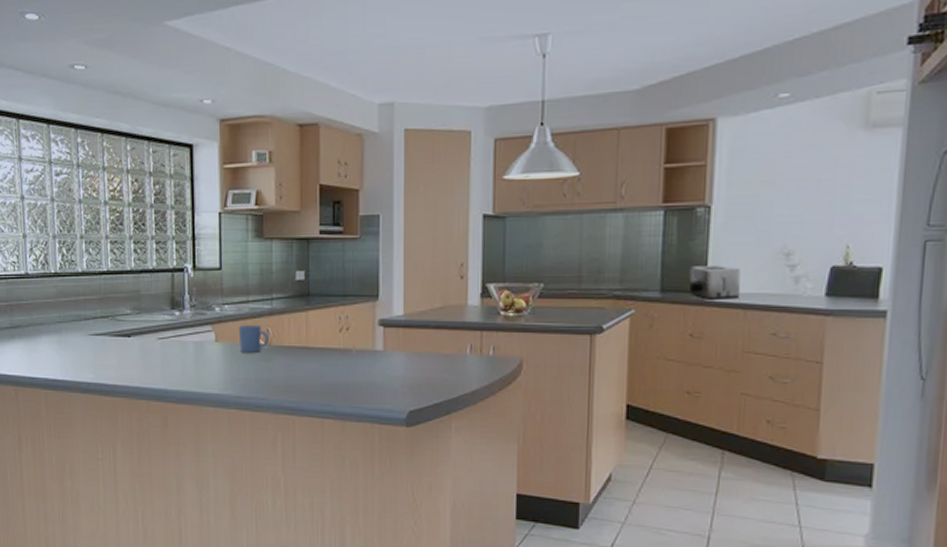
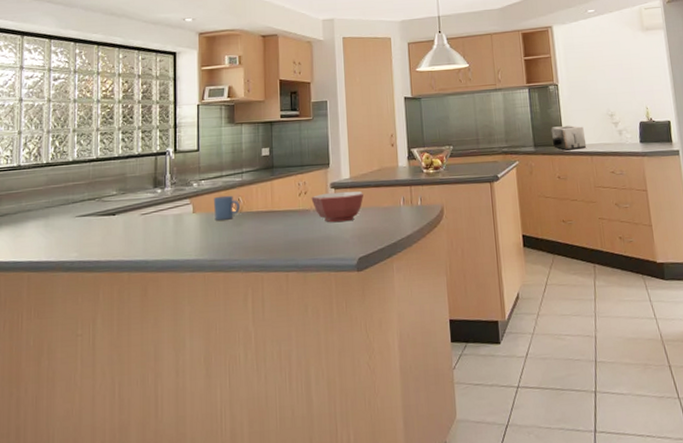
bowl: none [354,331,421,368] -> present [311,191,364,223]

